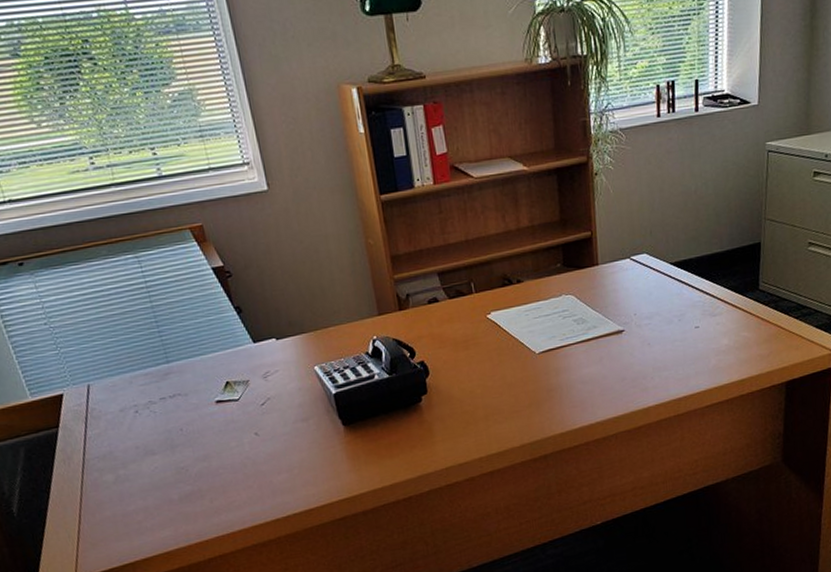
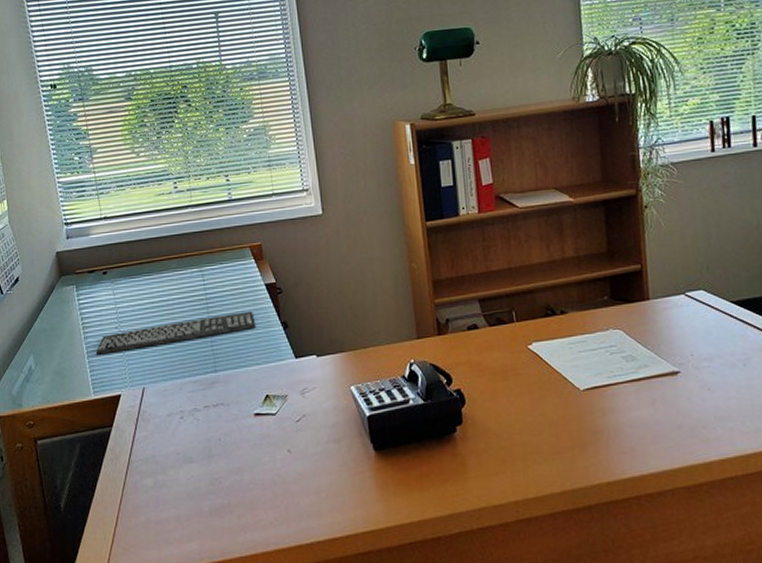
keyboard: none [25,298,207,355] -> present [95,311,256,355]

